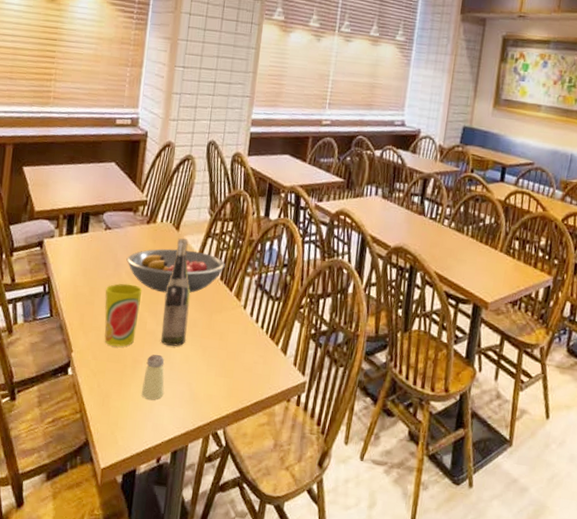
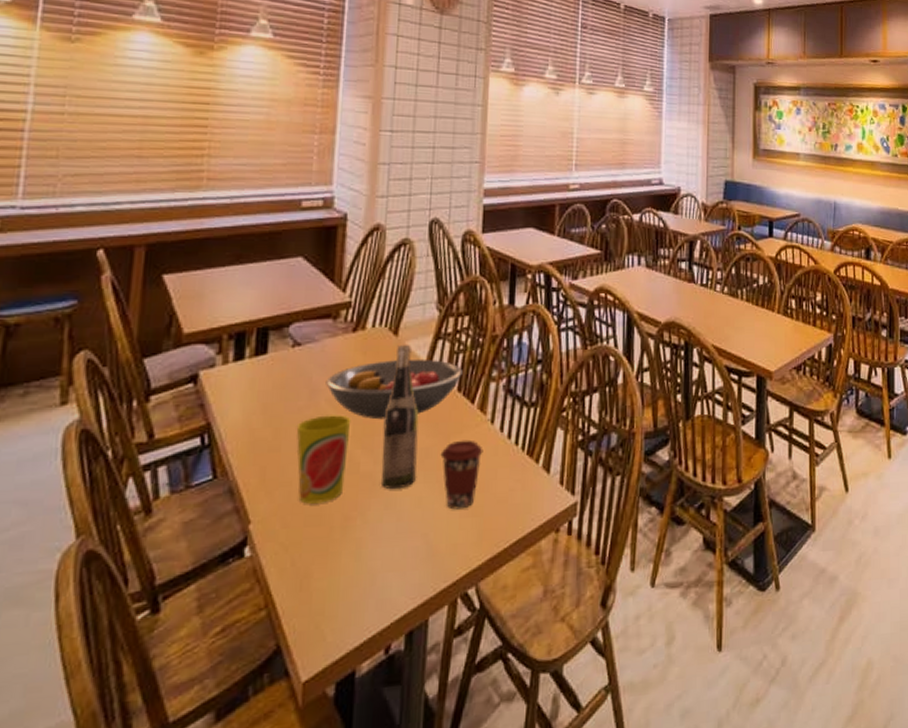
saltshaker: present [142,354,165,401] -> none [358,503,390,569]
coffee cup: none [204,317,237,371] -> present [440,440,483,510]

